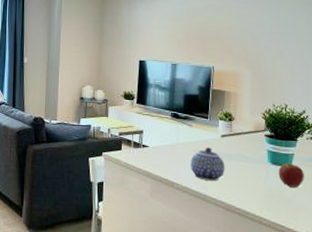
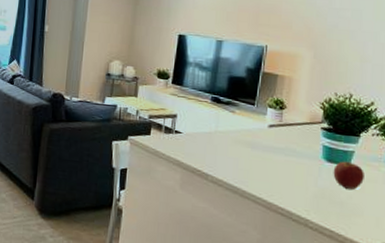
teapot: present [190,147,225,181] -> none [229,138,270,176]

